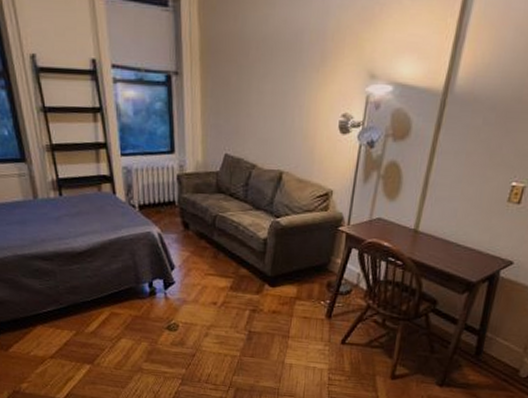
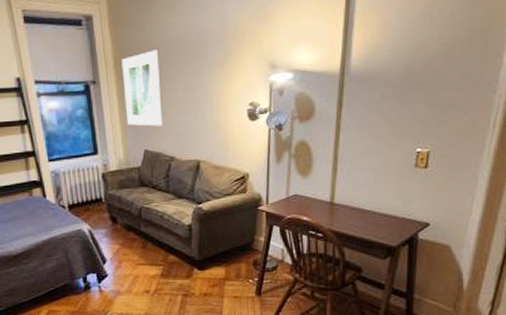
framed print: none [208,43,250,130] -> present [121,50,163,126]

